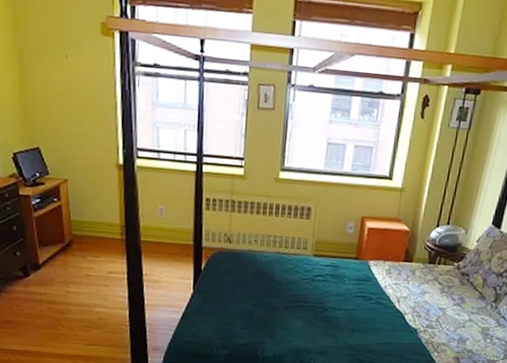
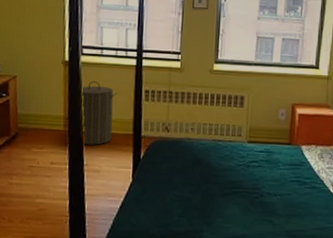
laundry hamper: none [139,187,176,255] -> present [82,81,117,145]

